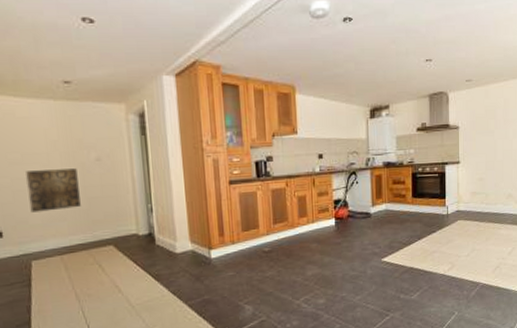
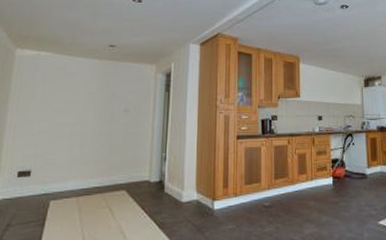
wall art: present [26,168,81,213] -> none [60,117,107,155]

